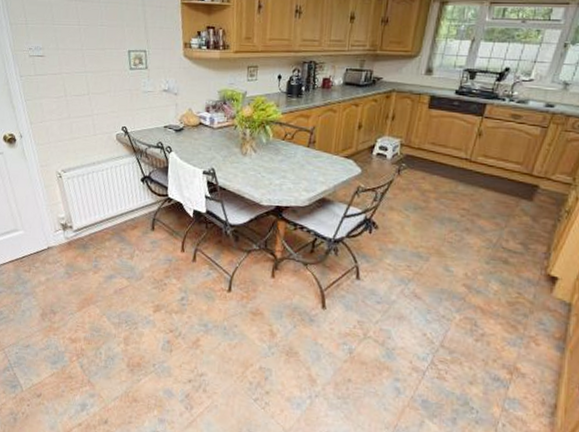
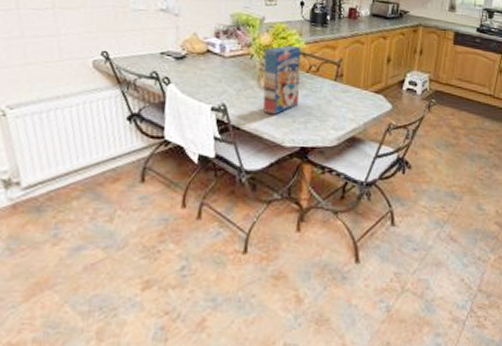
cereal box: none [244,115,278,178] -> present [262,45,301,115]

